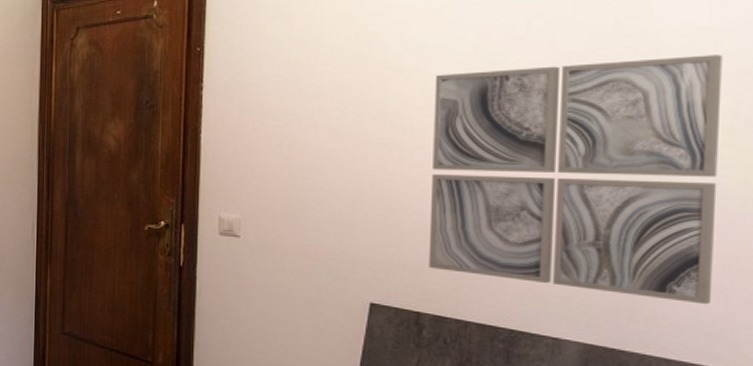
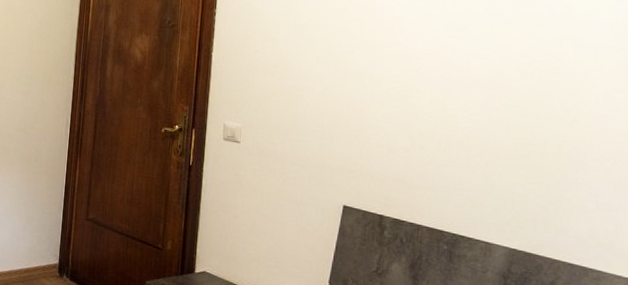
wall art: present [428,54,723,305] -> none [390,17,616,220]

